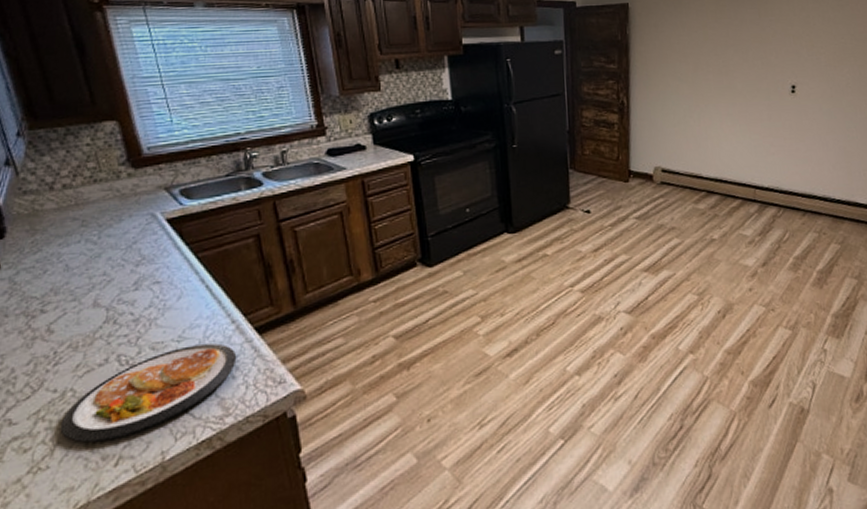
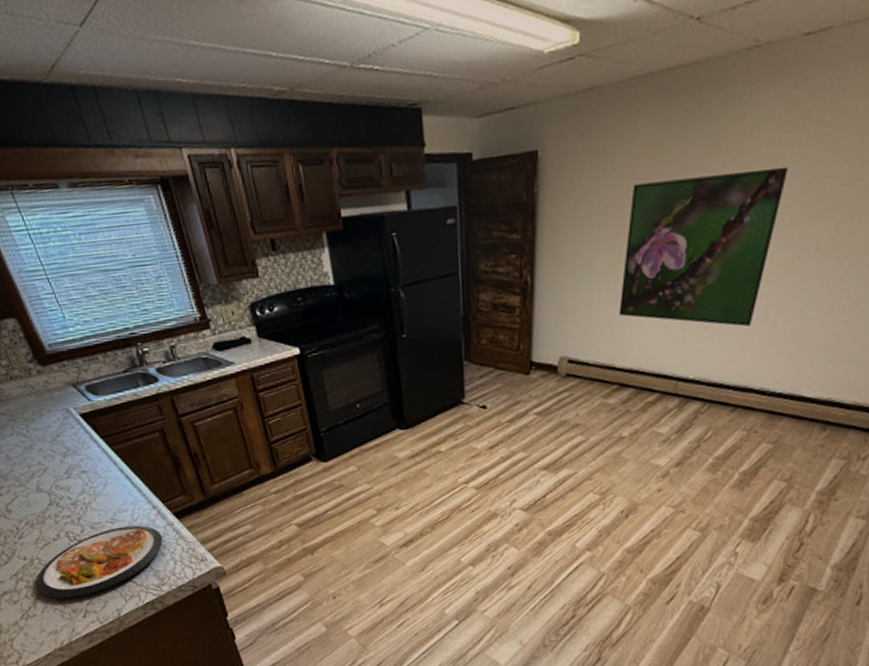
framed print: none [701,26,818,144] -> present [619,166,789,326]

